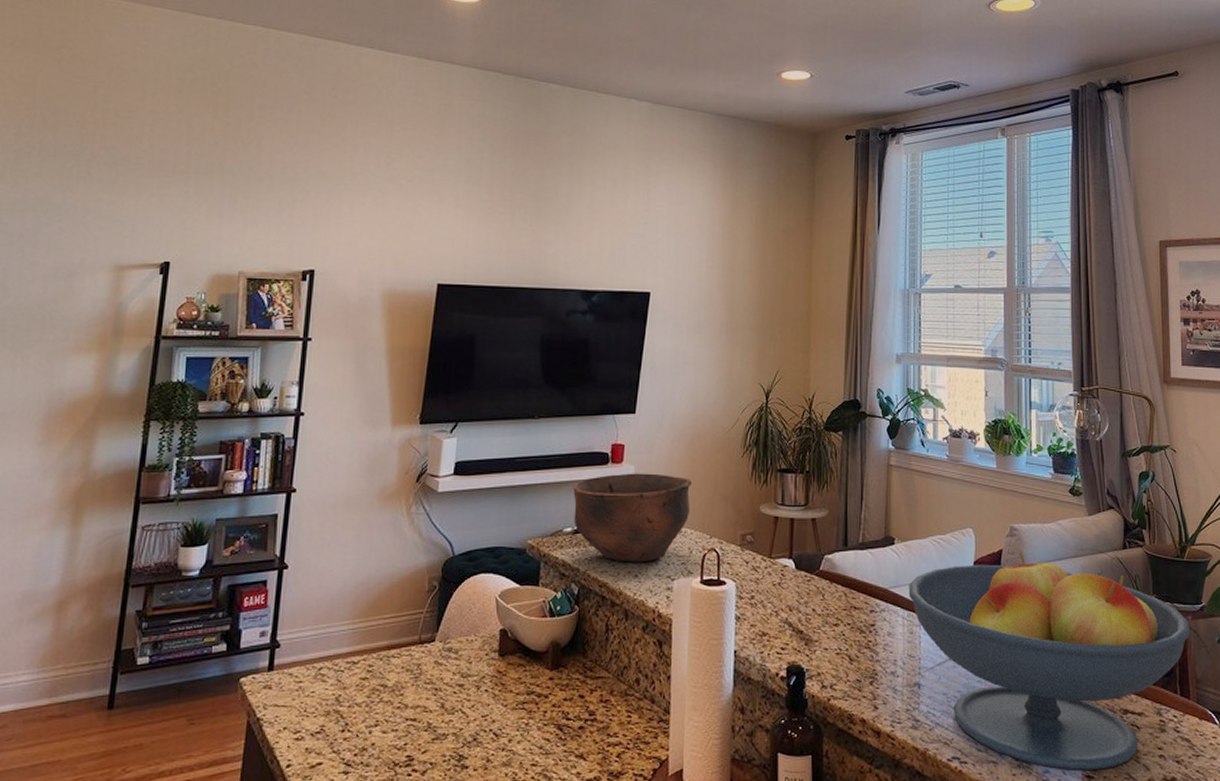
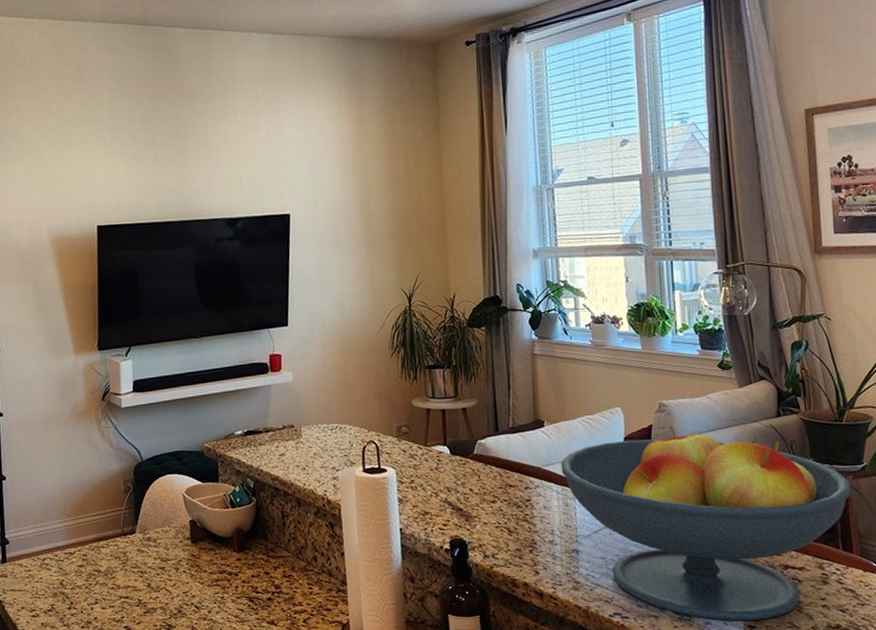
bowl: present [572,473,692,563] -> none [238,378,348,458]

